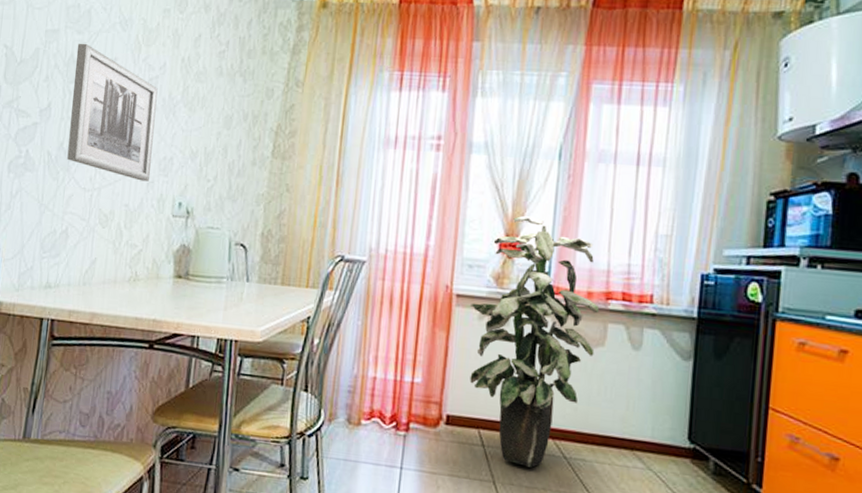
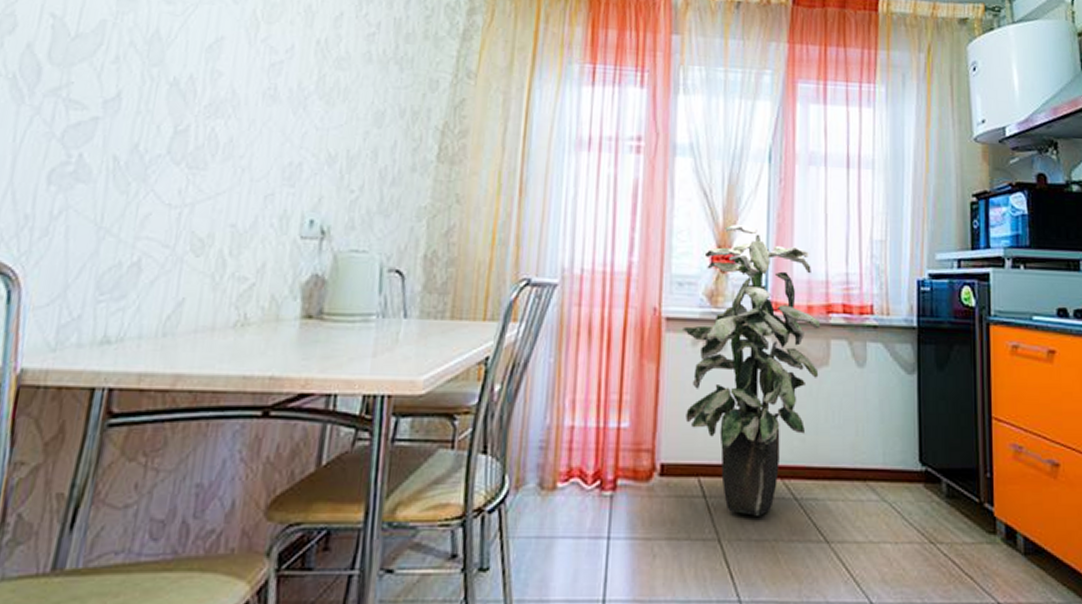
wall art: present [67,43,158,182] -> none [144,15,283,194]

